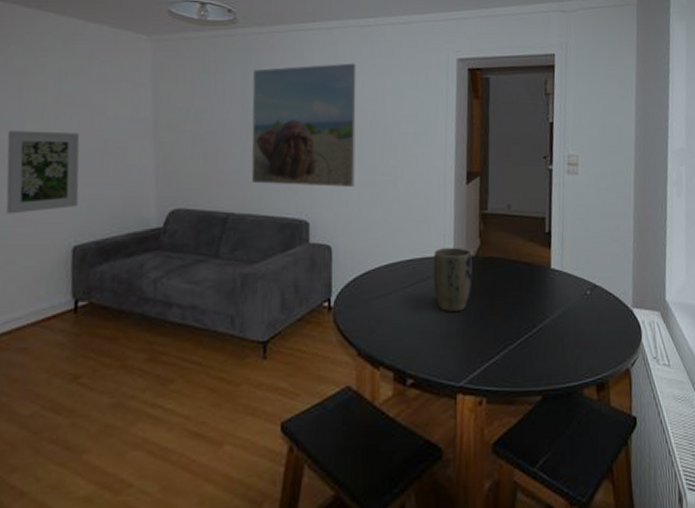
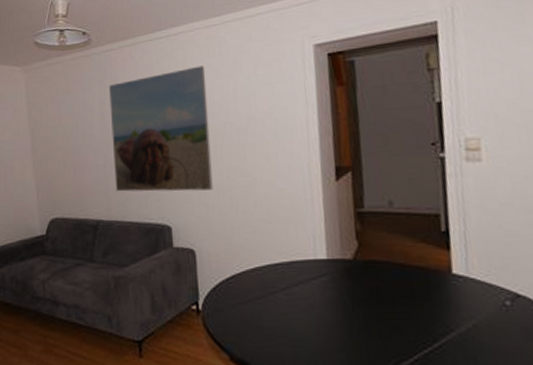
plant pot: present [434,248,472,313] -> none [304,251,352,321]

